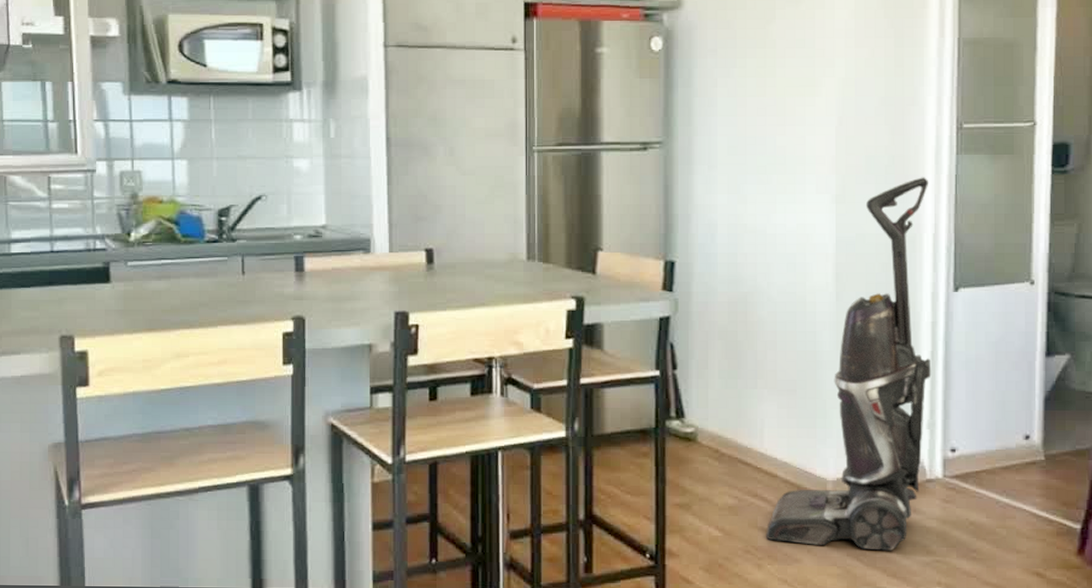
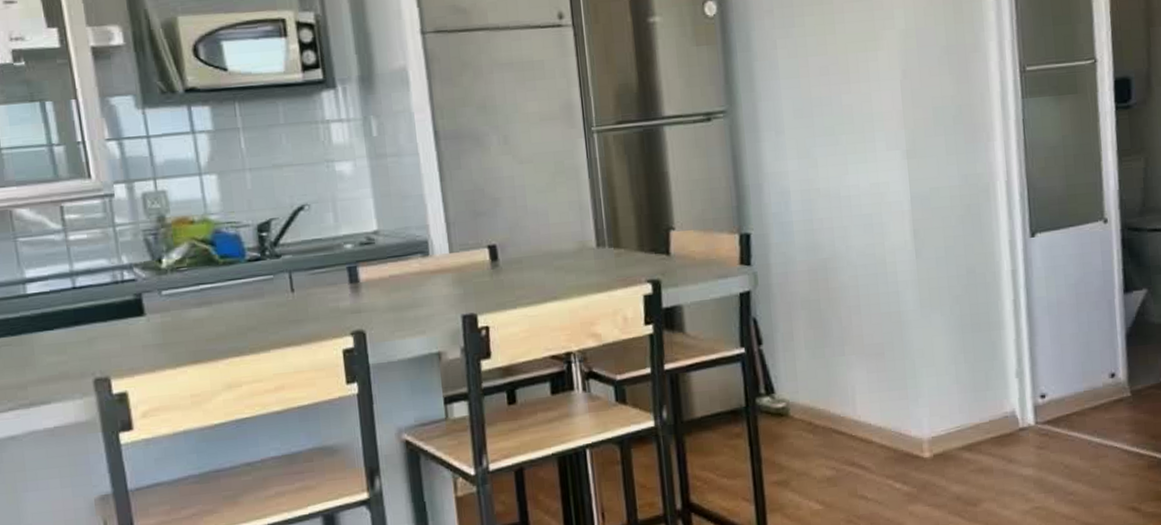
vacuum cleaner: present [765,177,932,551] -> none [866,124,1016,508]

